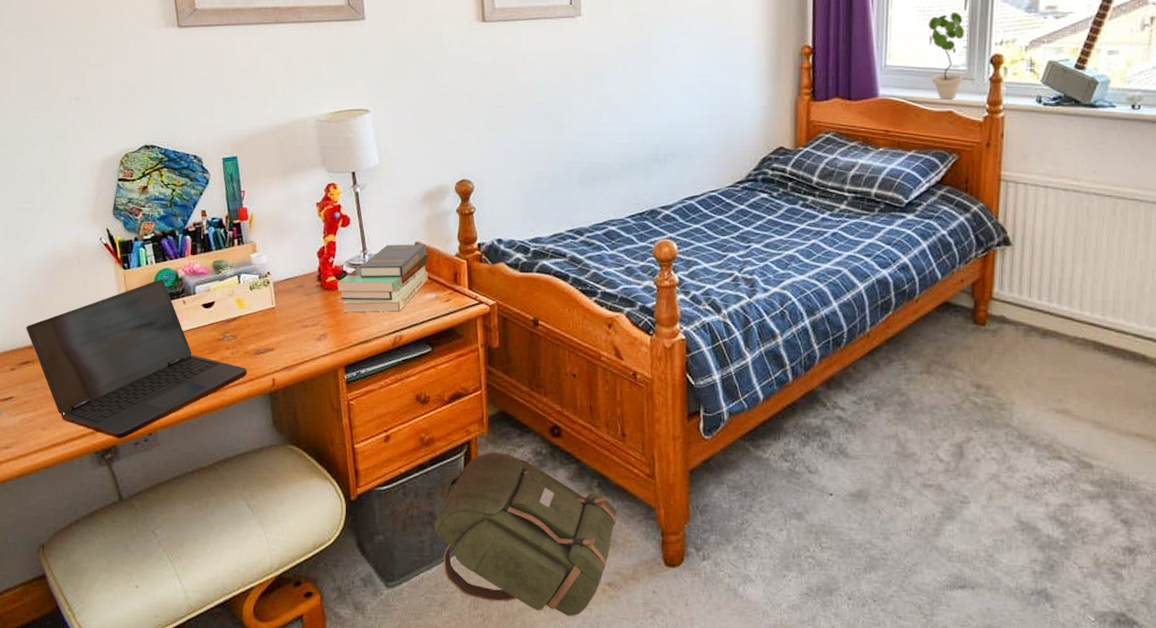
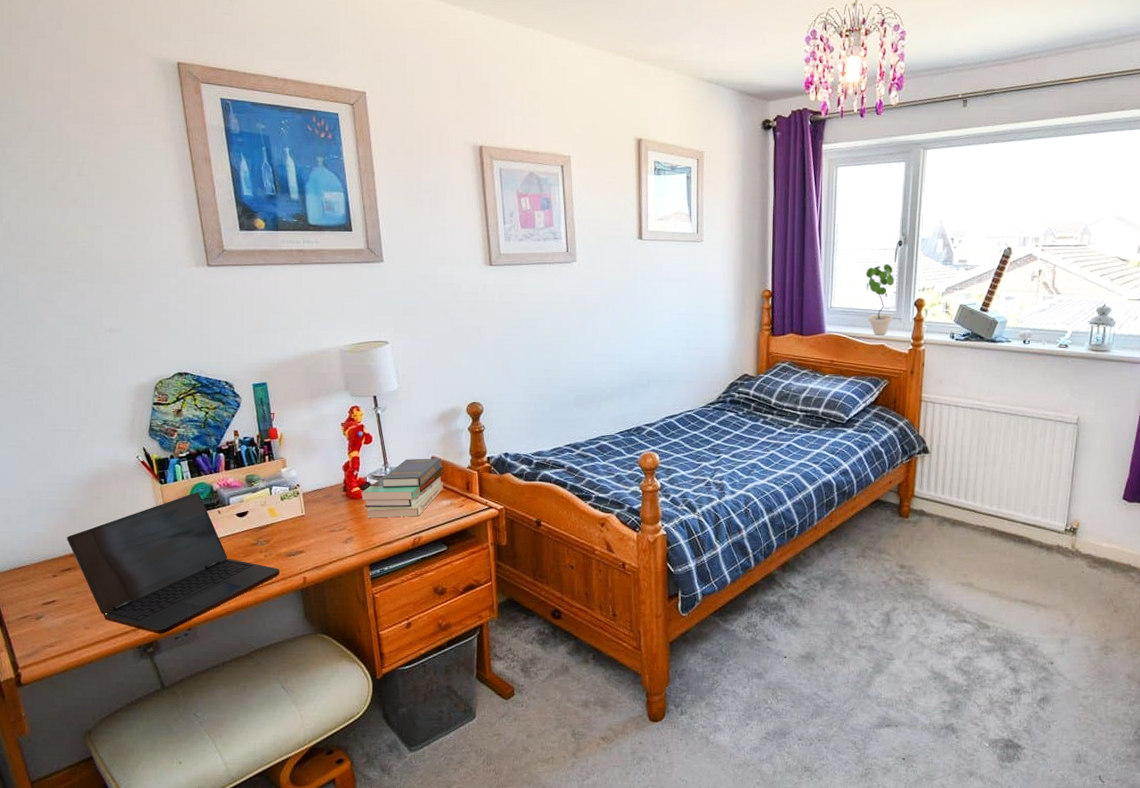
backpack: present [433,452,616,616] -> none [451,634,609,767]

